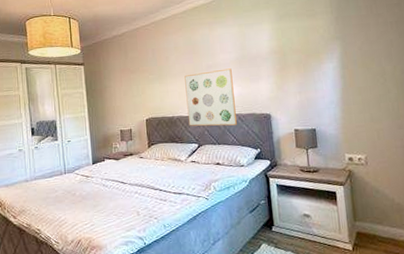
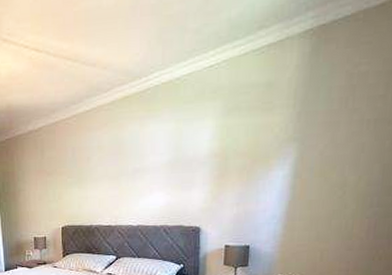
wall art: present [184,68,237,126] -> none [107,173,162,238]

